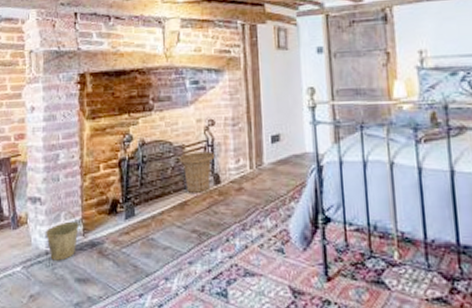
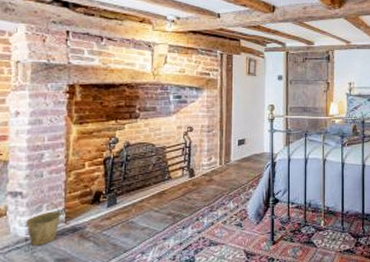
basket: present [179,151,215,194] -> none [160,151,192,185]

